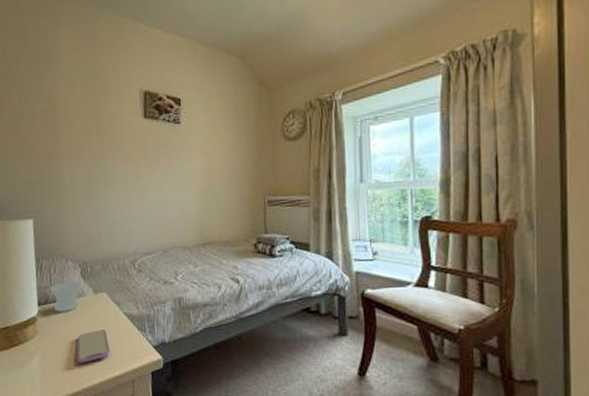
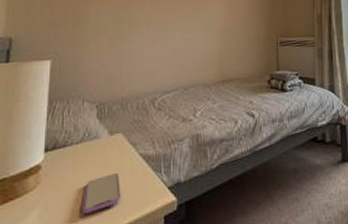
cup: present [50,281,82,311] -> none [61,123,97,157]

